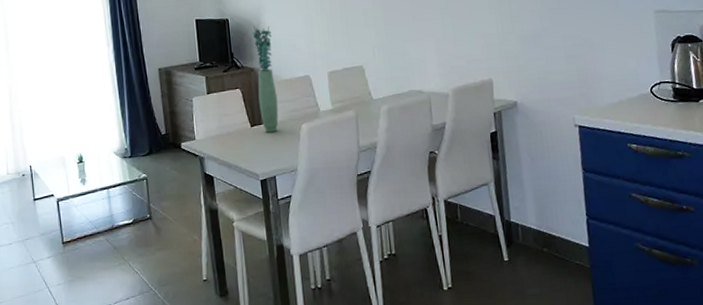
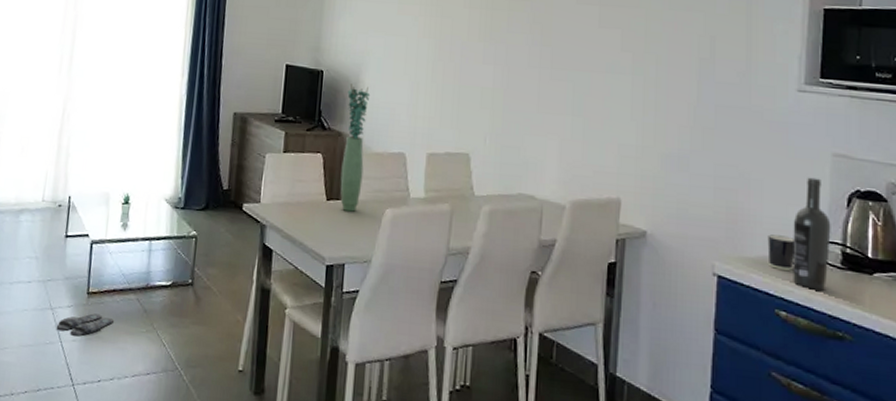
slippers: none [41,258,90,281] -> present [56,313,114,337]
mug: none [613,84,637,112] -> present [767,234,794,271]
wine bottle: none [631,32,665,124] -> present [793,177,831,292]

